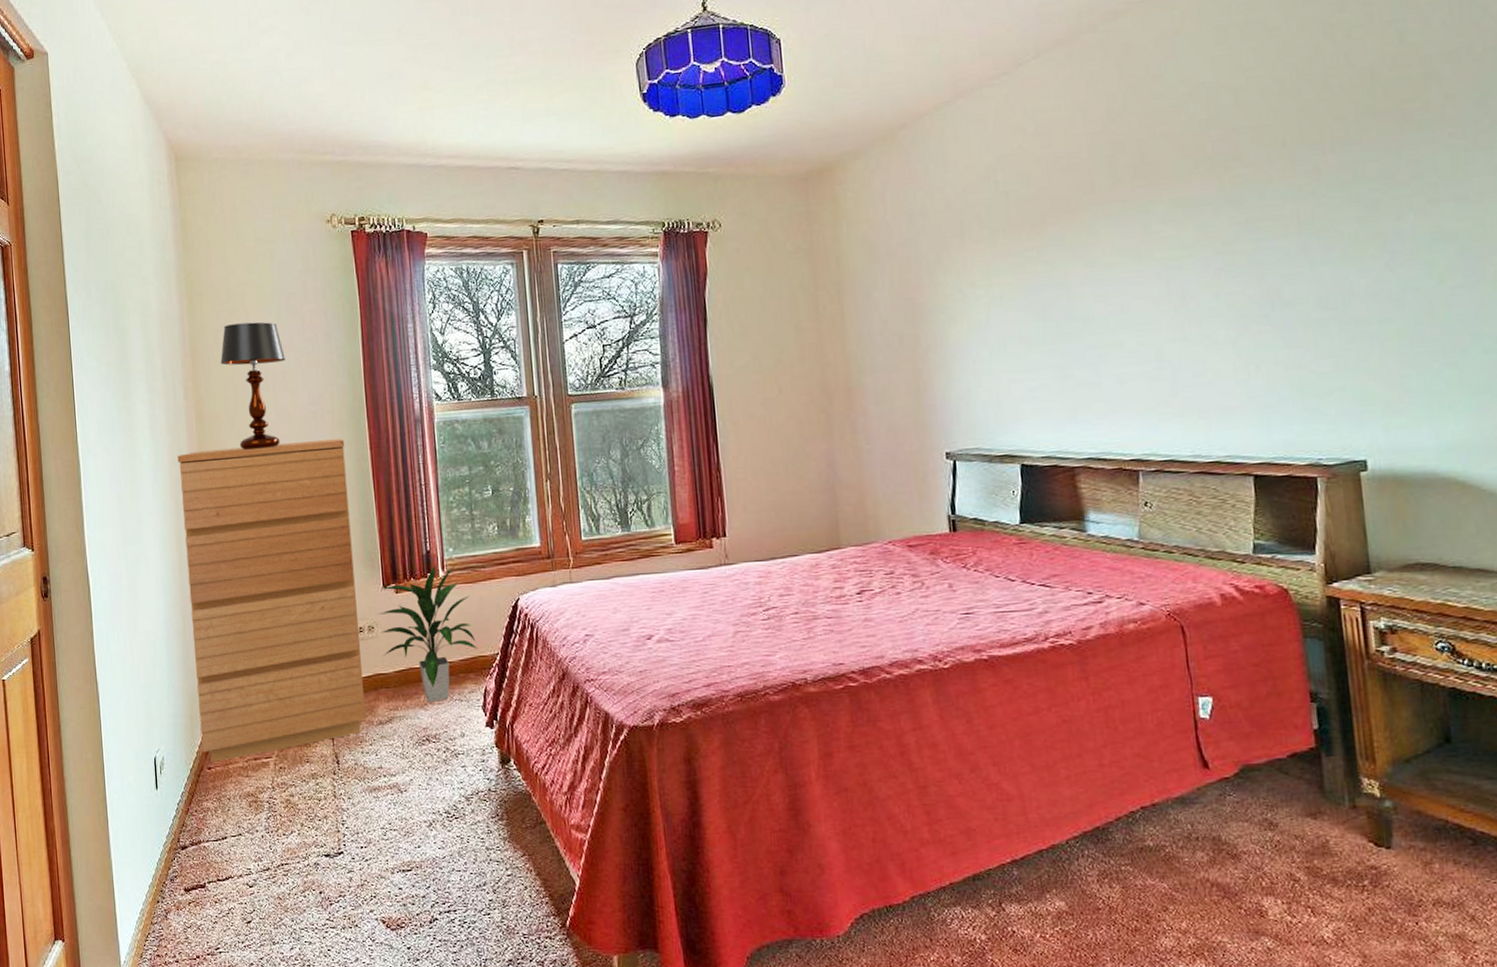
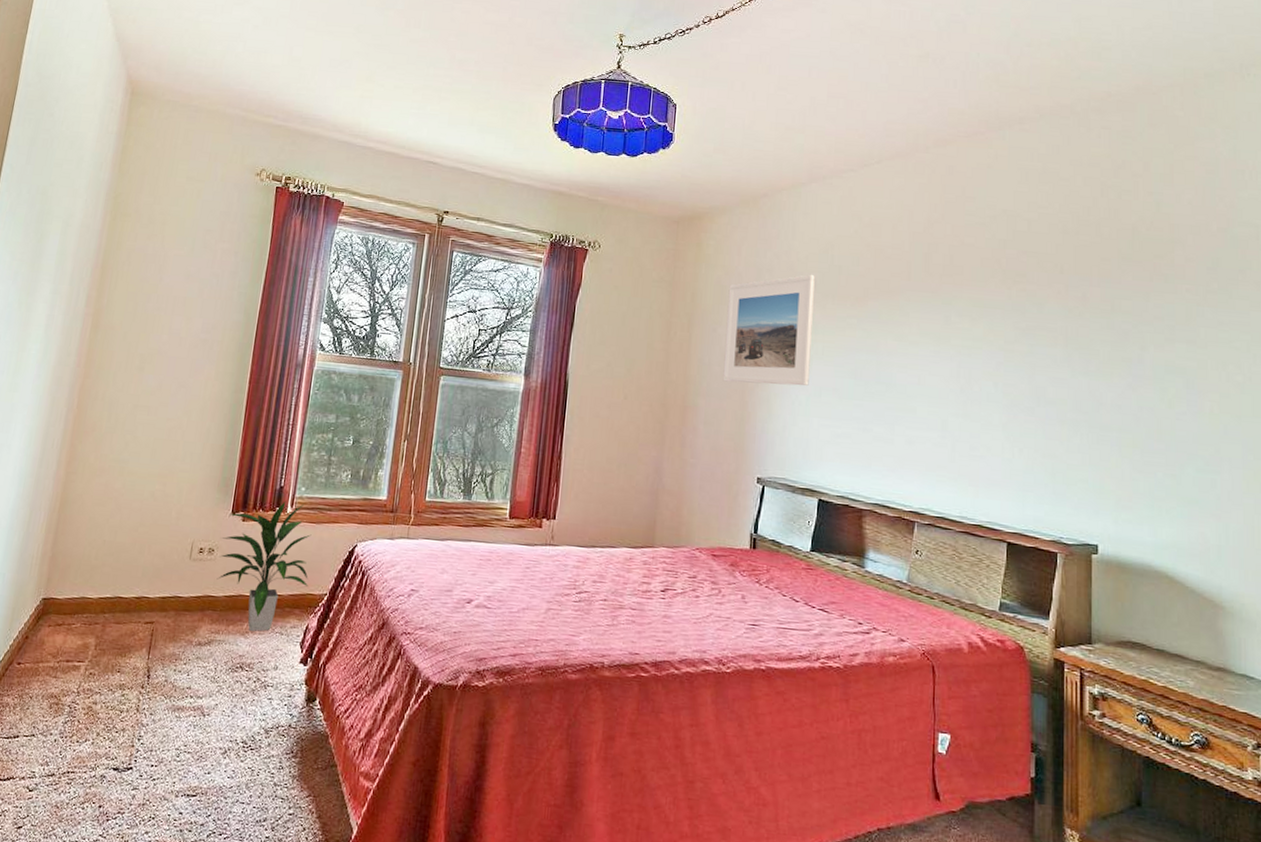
dresser: present [177,438,367,762] -> none [16,355,227,658]
table lamp: present [220,322,285,450] -> none [126,247,190,366]
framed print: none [878,208,990,352] -> present [722,274,815,386]

